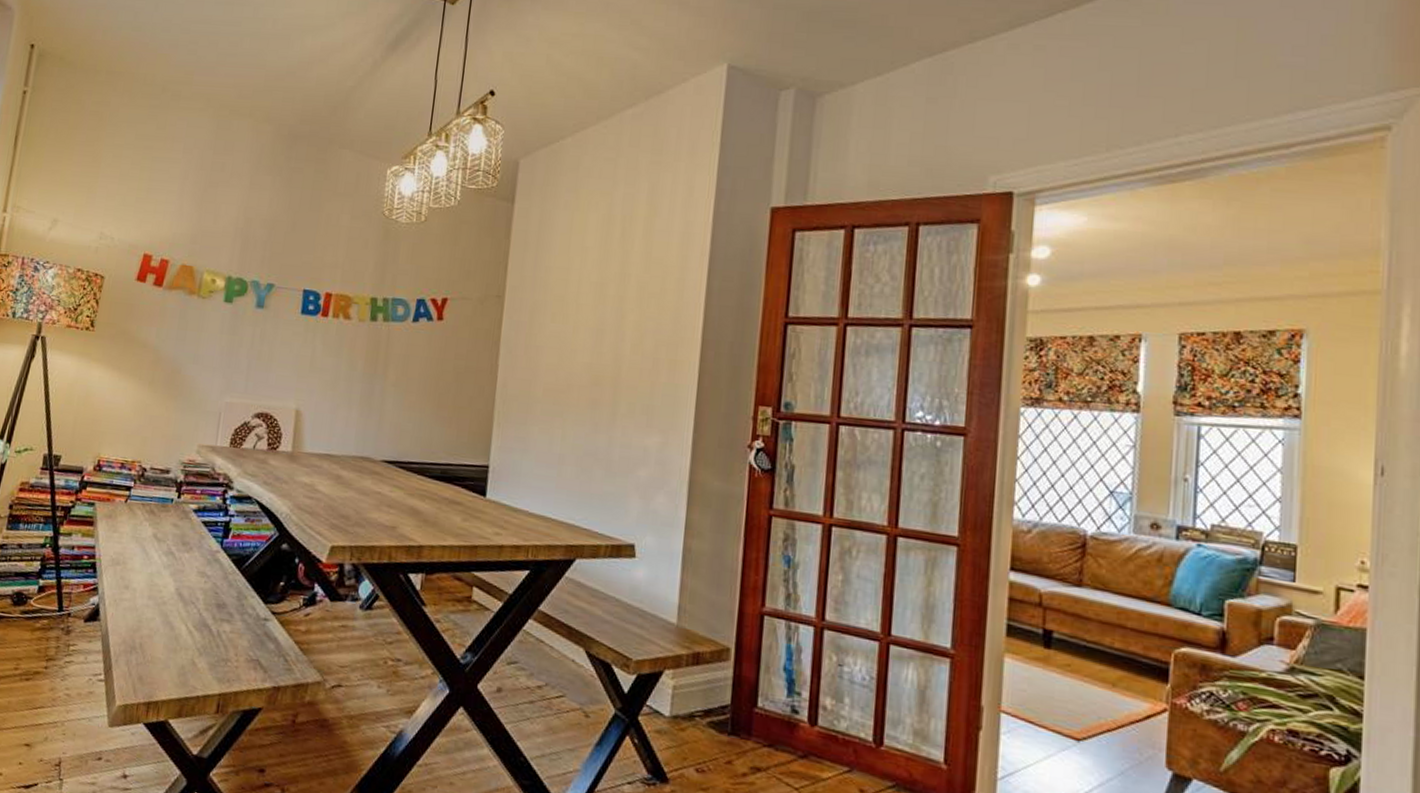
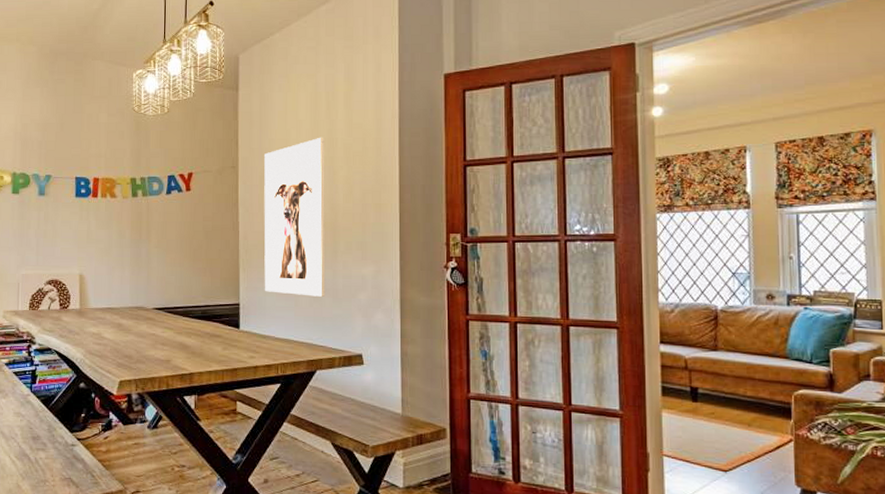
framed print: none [521,270,615,468] -> present [264,137,326,297]

